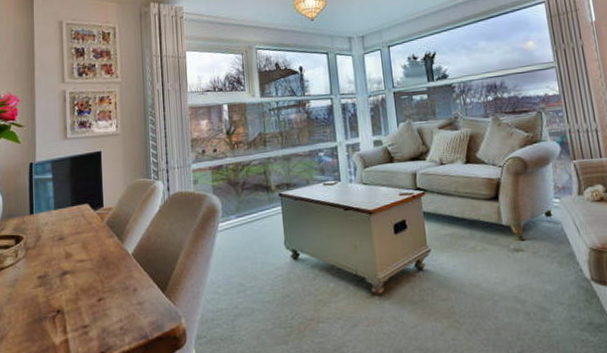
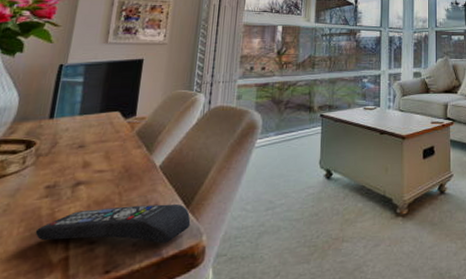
remote control: none [37,289,169,327] -> present [35,203,191,244]

